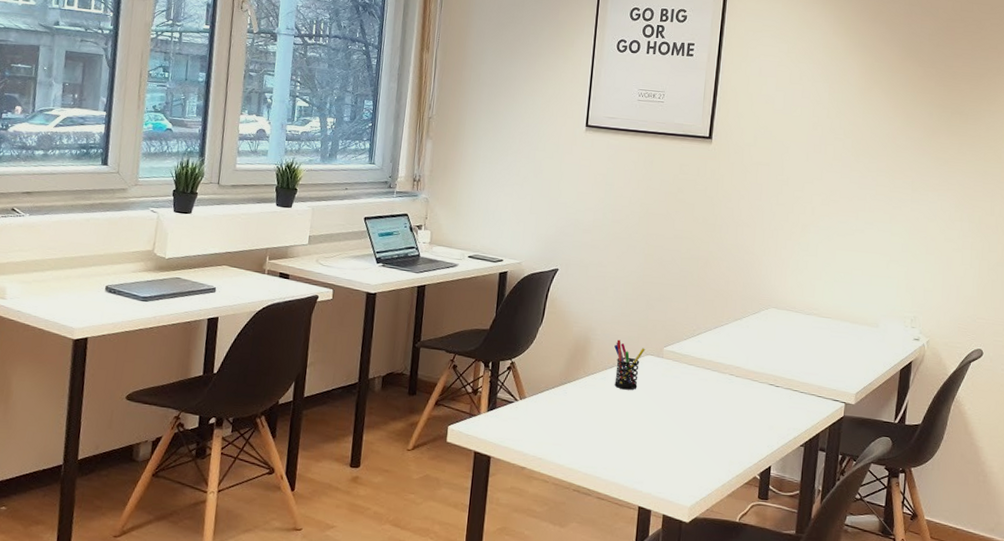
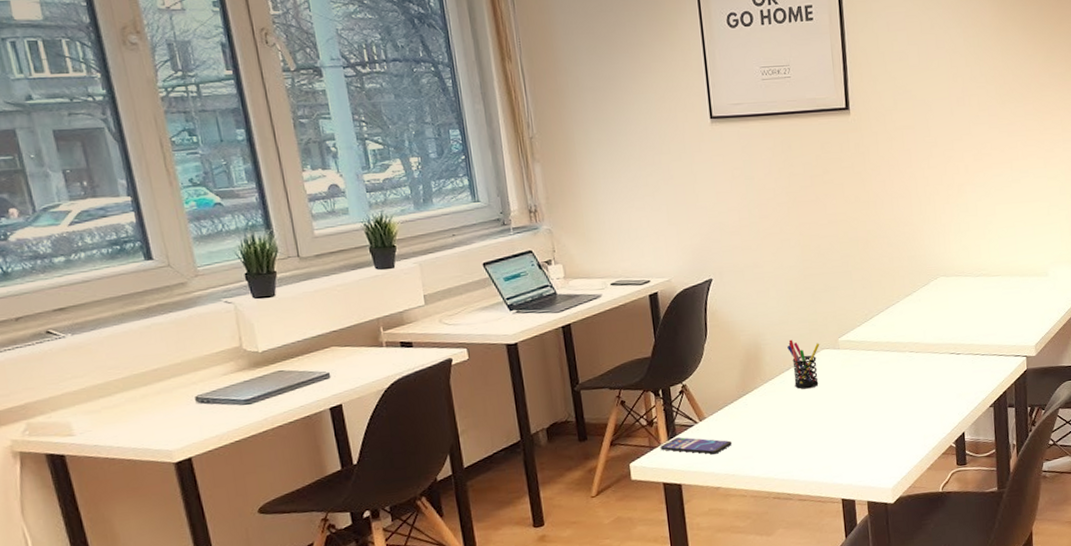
smartphone: none [478,410,546,435] -> present [660,437,733,455]

